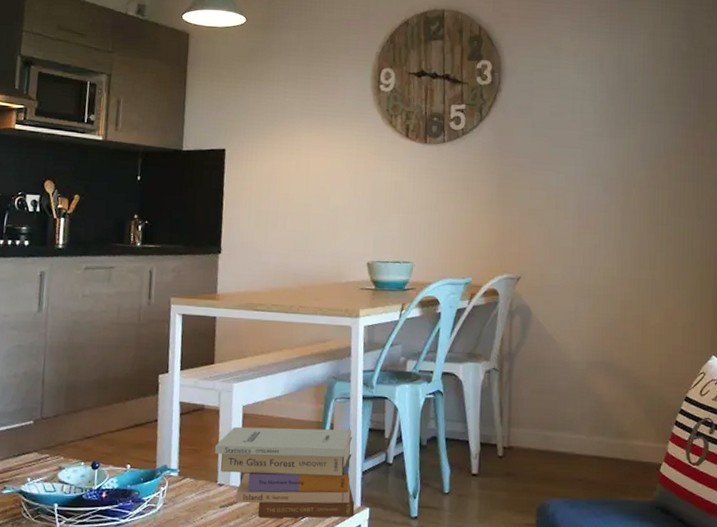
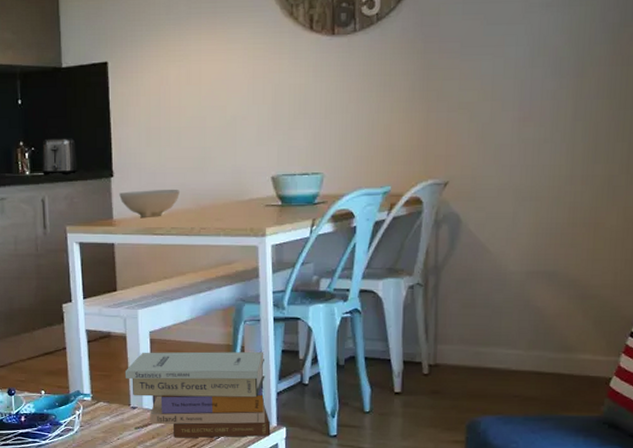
toaster: none [153,213,188,249] -> present [42,138,77,176]
decorative bowl: none [225,267,282,294] -> present [119,190,180,217]

